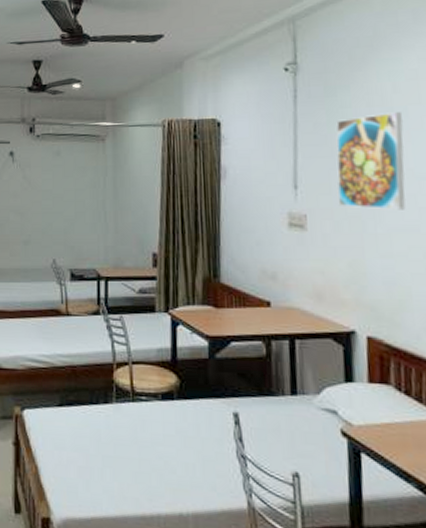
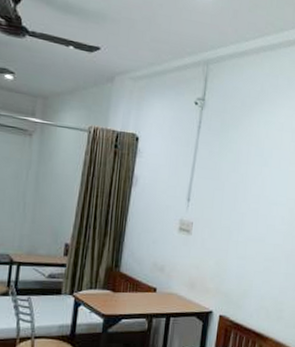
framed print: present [336,112,405,210] -> none [216,151,268,226]

